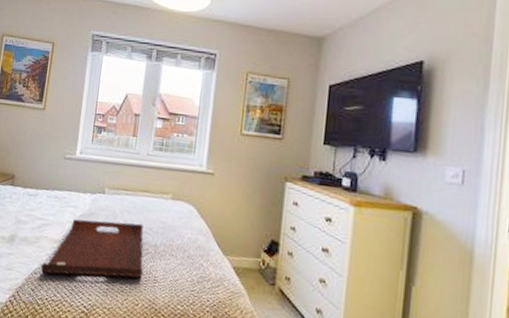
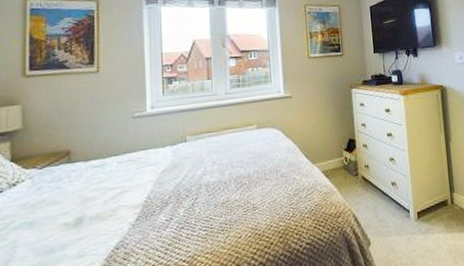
serving tray: present [40,219,144,278] -> none [123,159,241,245]

